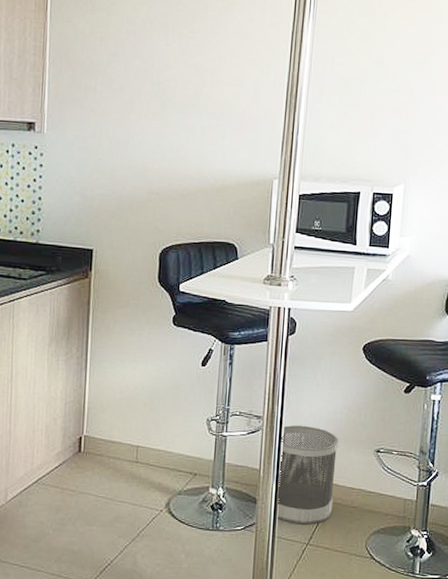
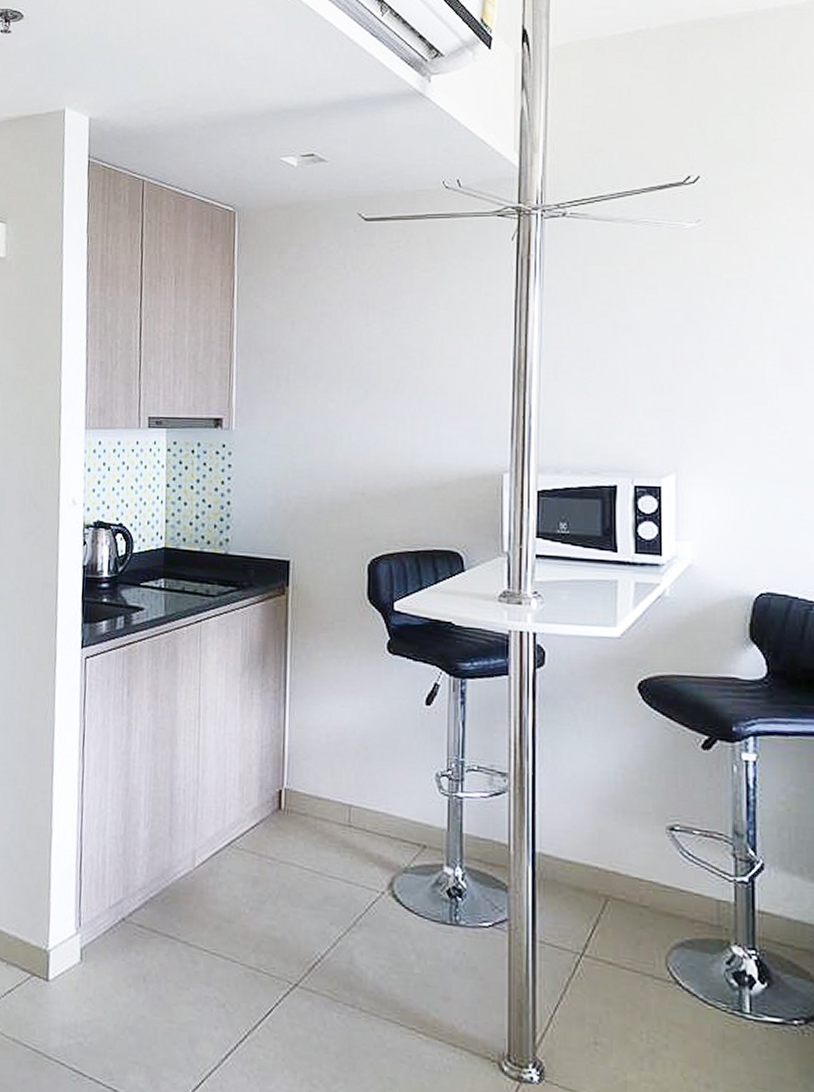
wastebasket: present [277,425,339,525] -> none [535,787,615,927]

